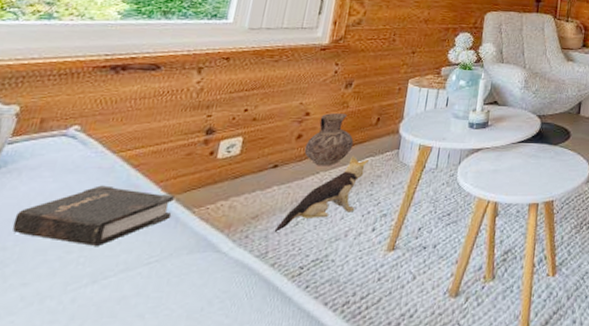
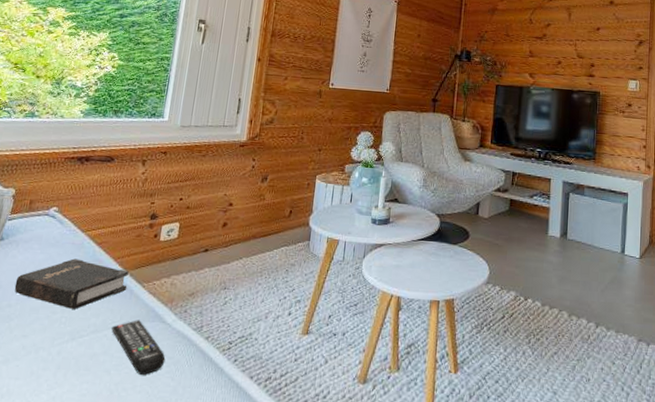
remote control: none [148,250,219,317] -> present [111,319,166,376]
plush toy: present [274,156,369,232] -> none [207,244,284,309]
ceramic jug: present [304,113,354,166] -> none [229,204,270,253]

